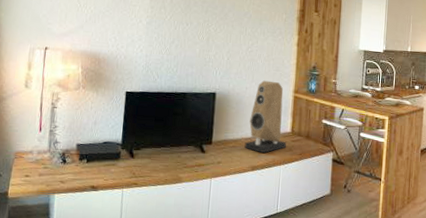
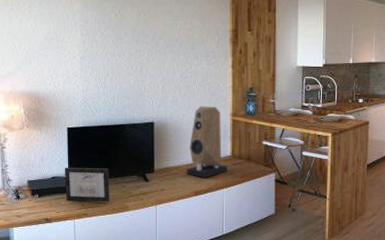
picture frame: none [116,133,165,172] -> present [64,168,110,202]

